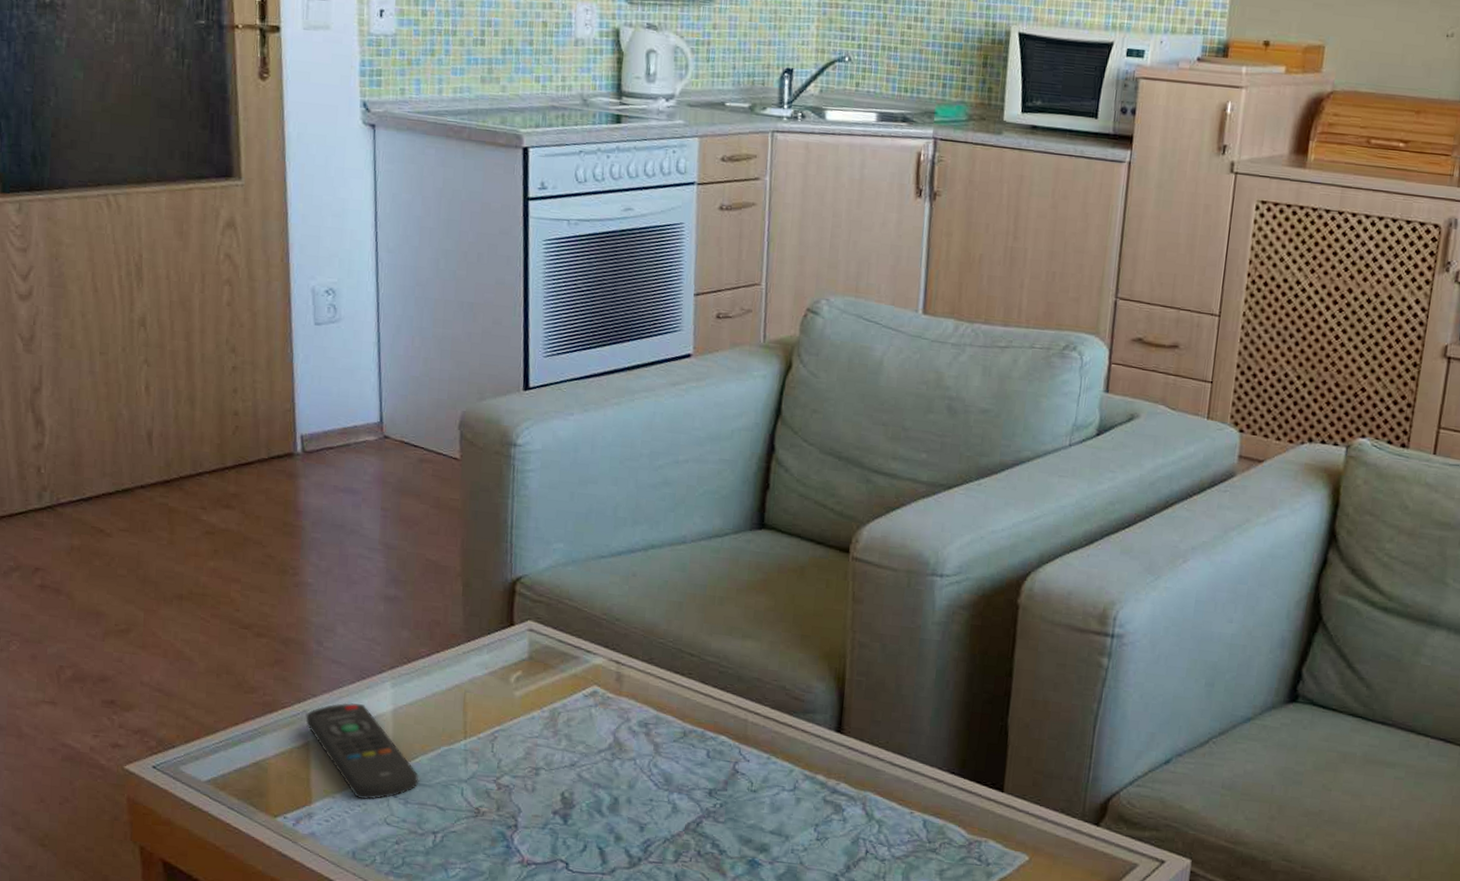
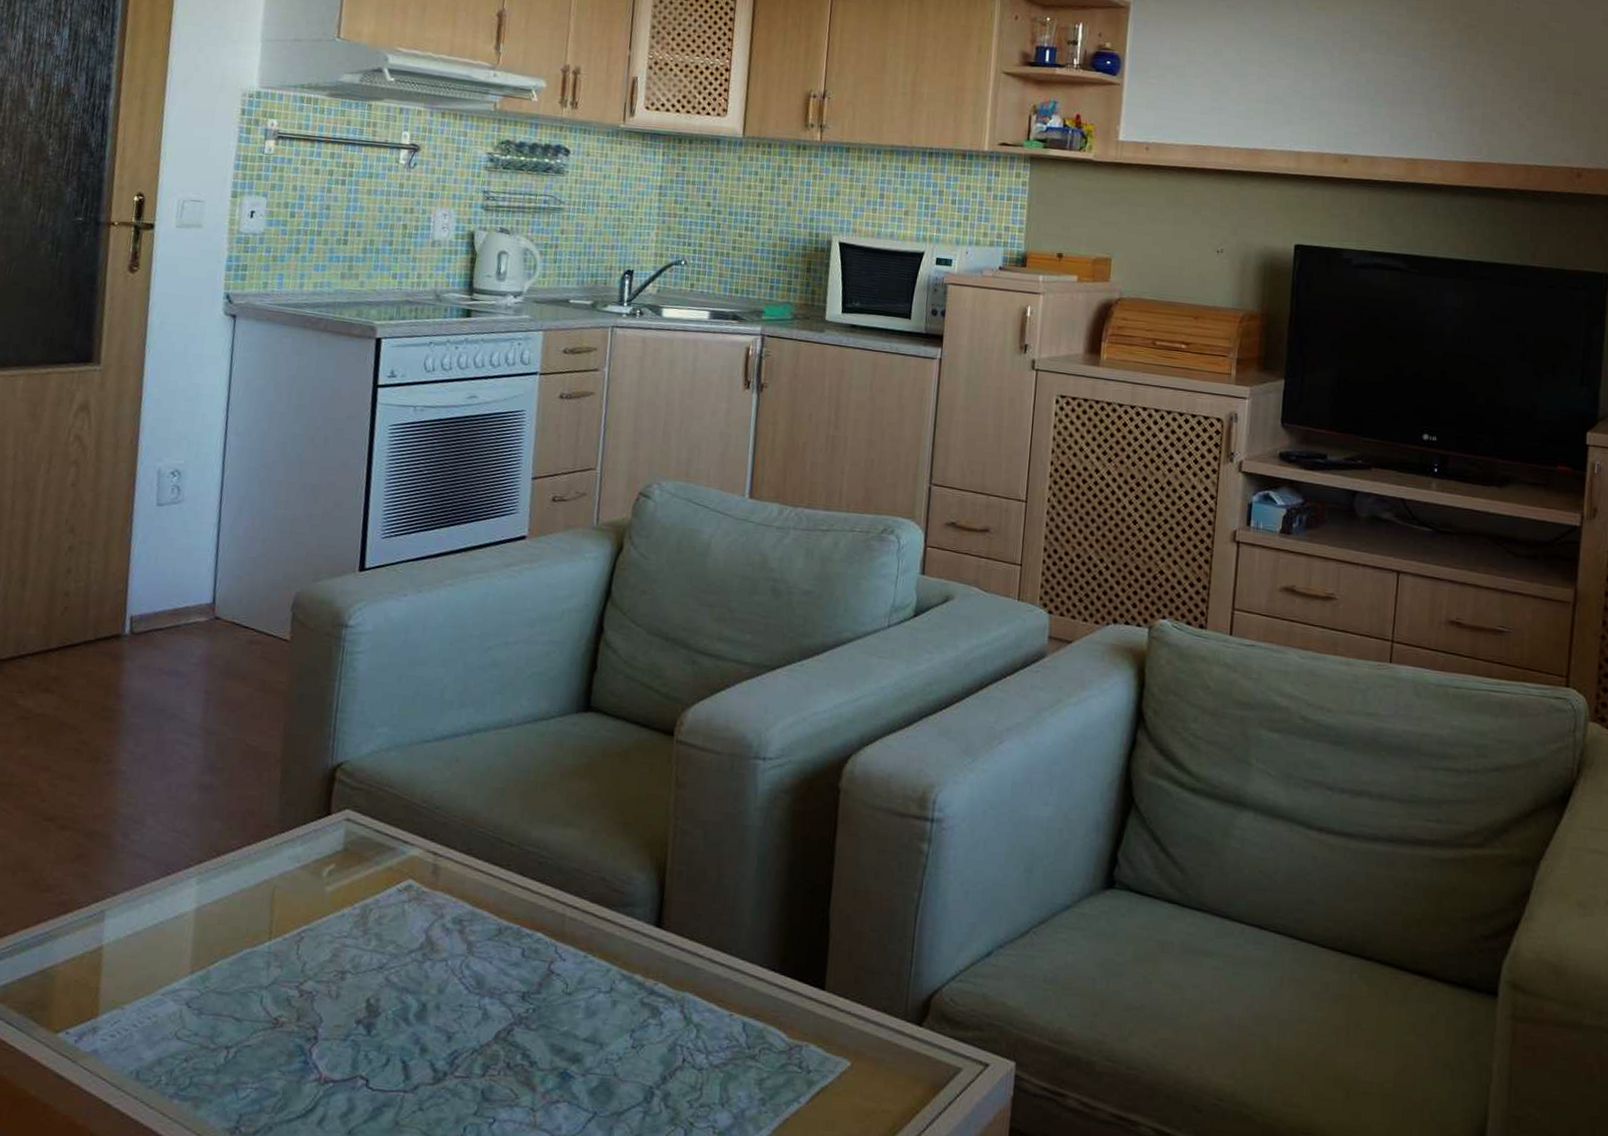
remote control: present [305,702,419,800] -> none [102,901,217,1011]

